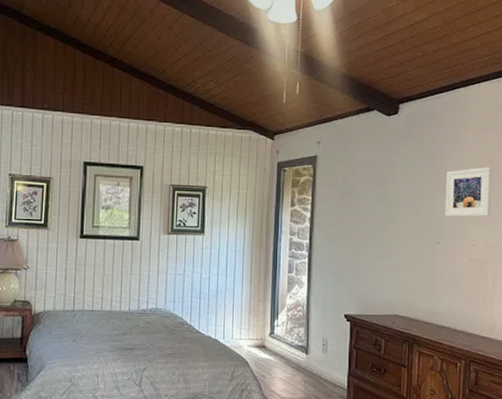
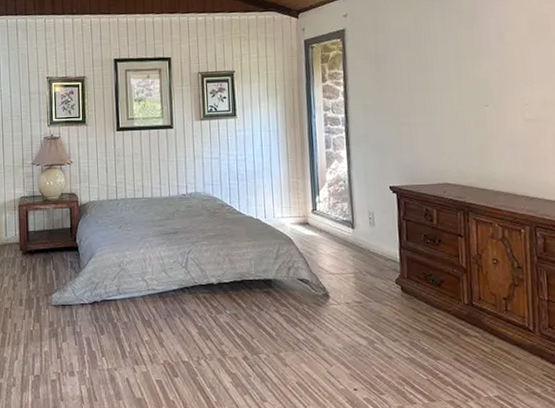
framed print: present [445,167,493,217] -> none [489,21,545,78]

